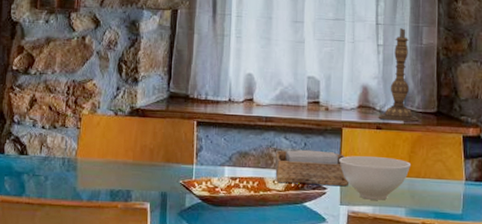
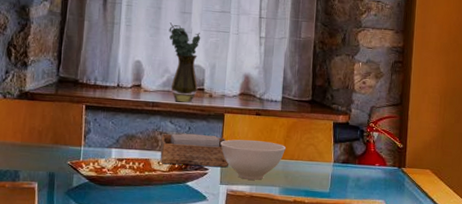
vase: none [280,32,315,117] -> present [169,22,201,103]
candlestick: present [378,27,418,122] -> none [258,21,294,109]

